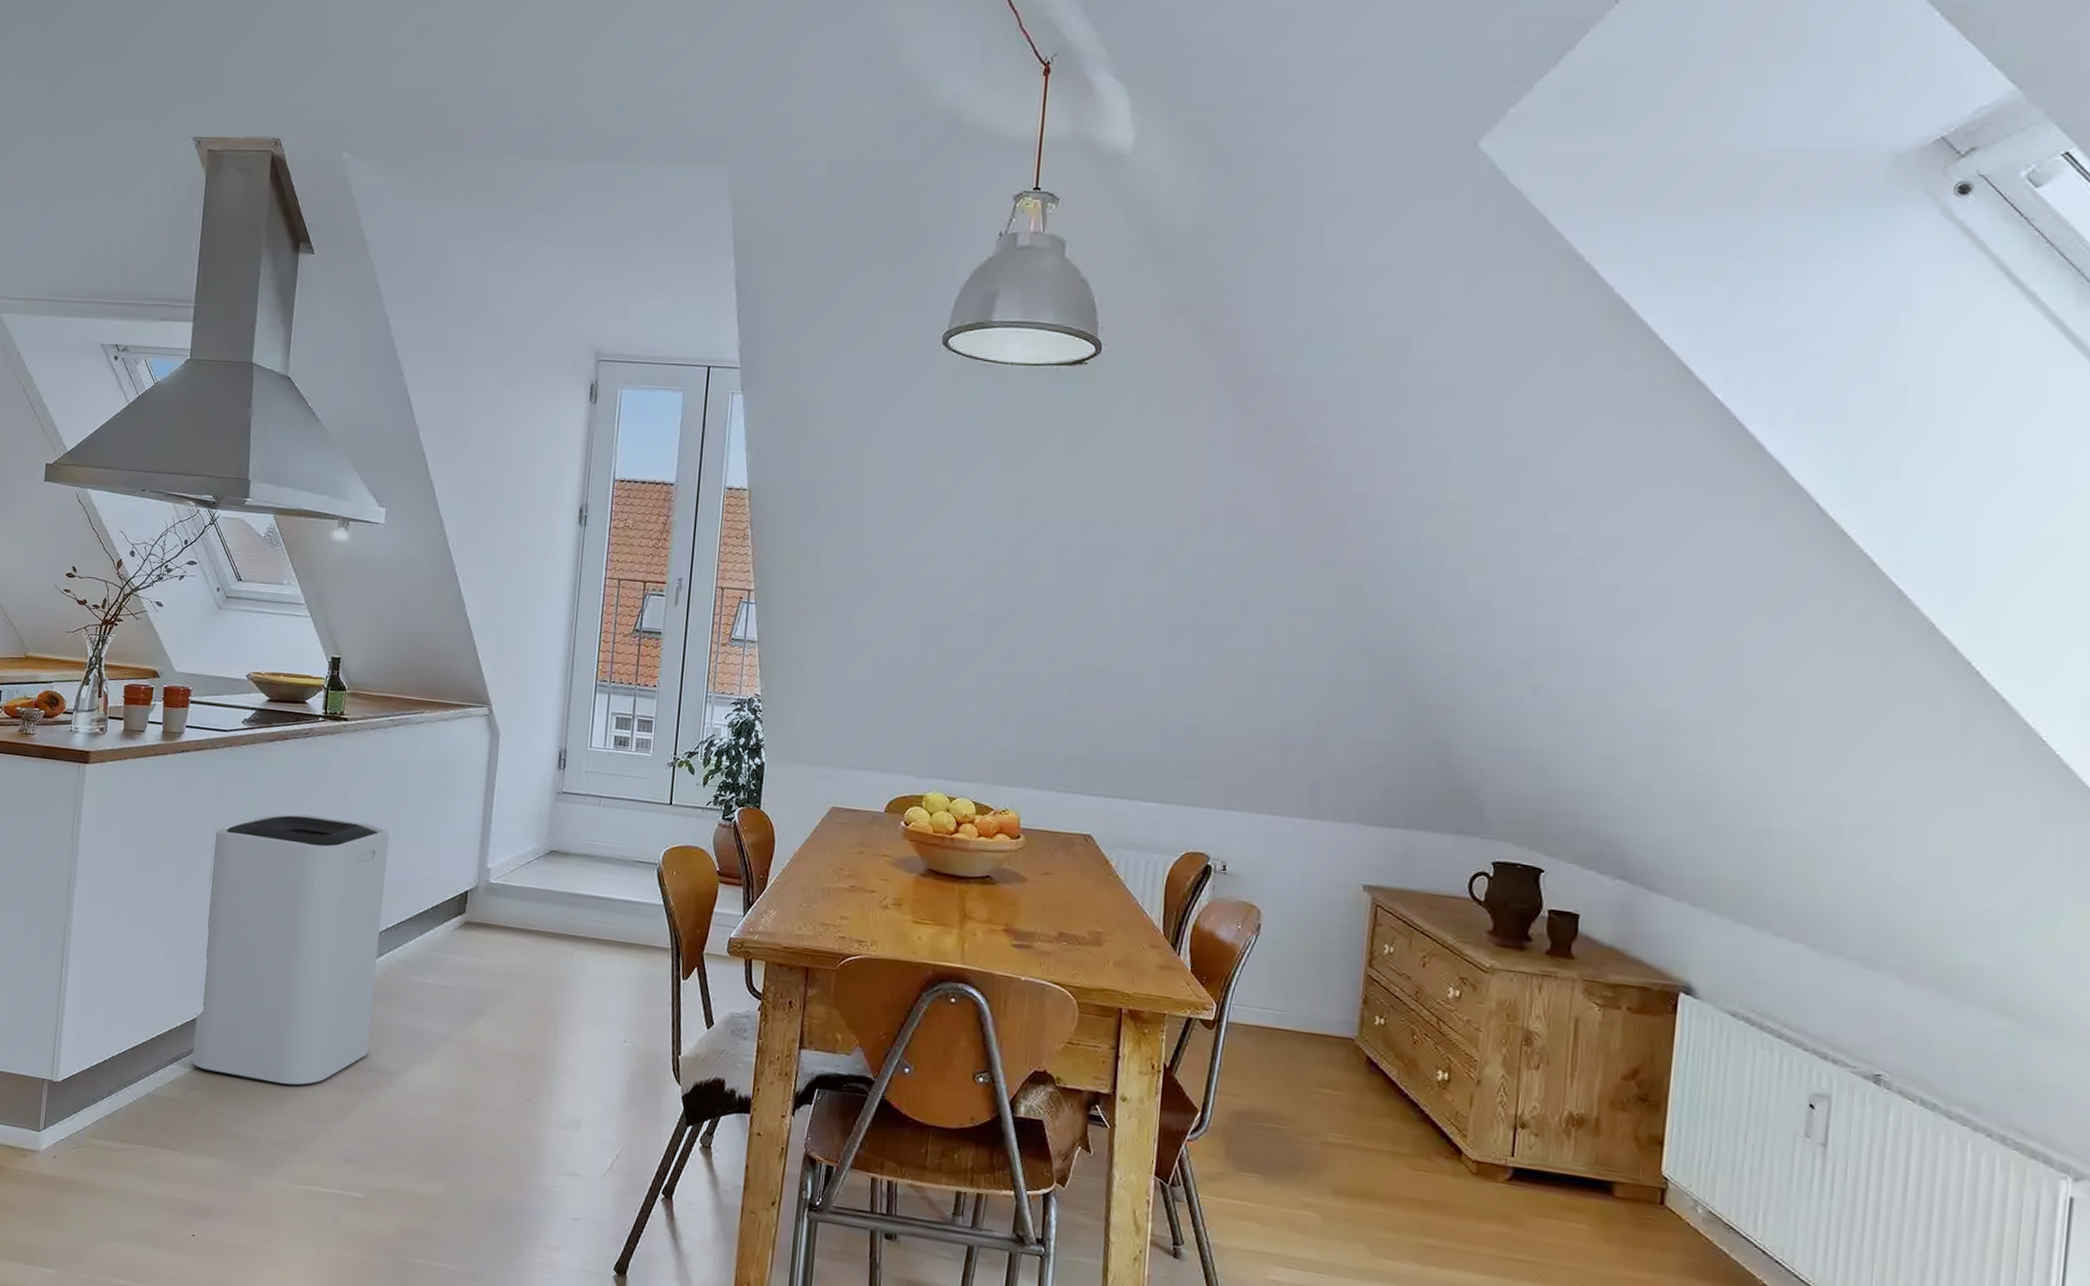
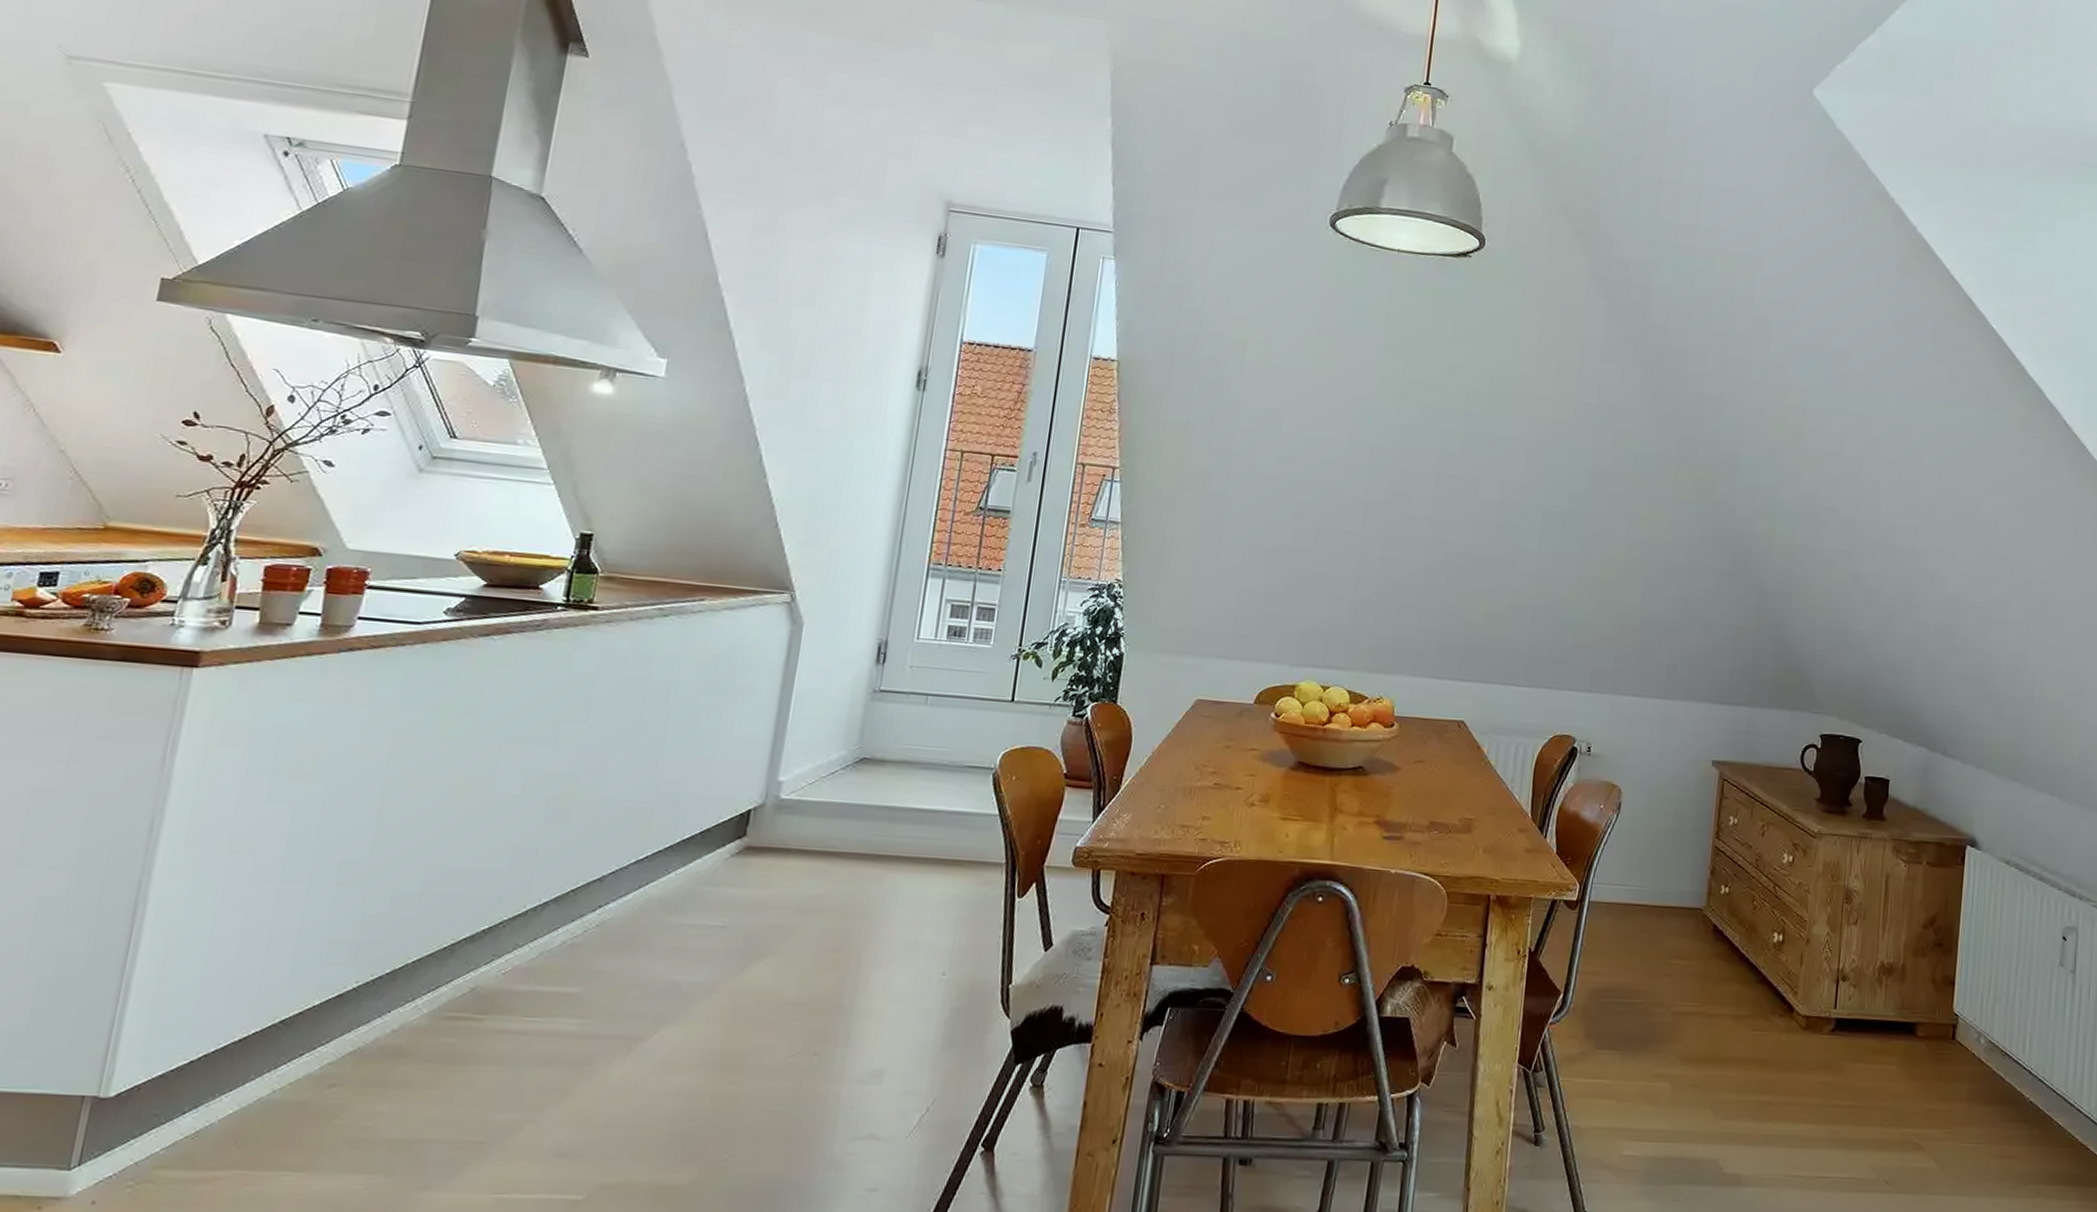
trash can: present [192,814,390,1087] -> none [333,725,648,1070]

